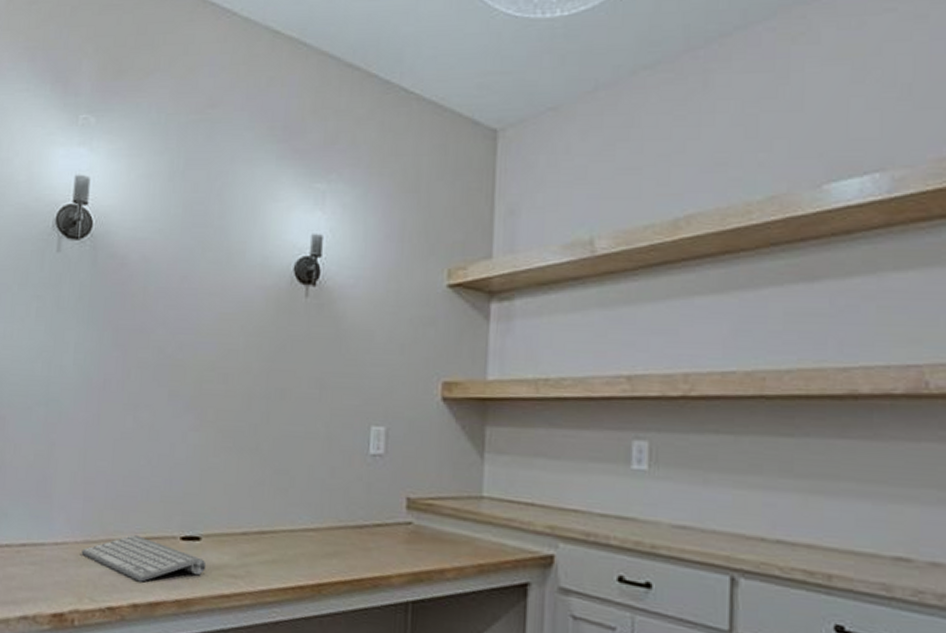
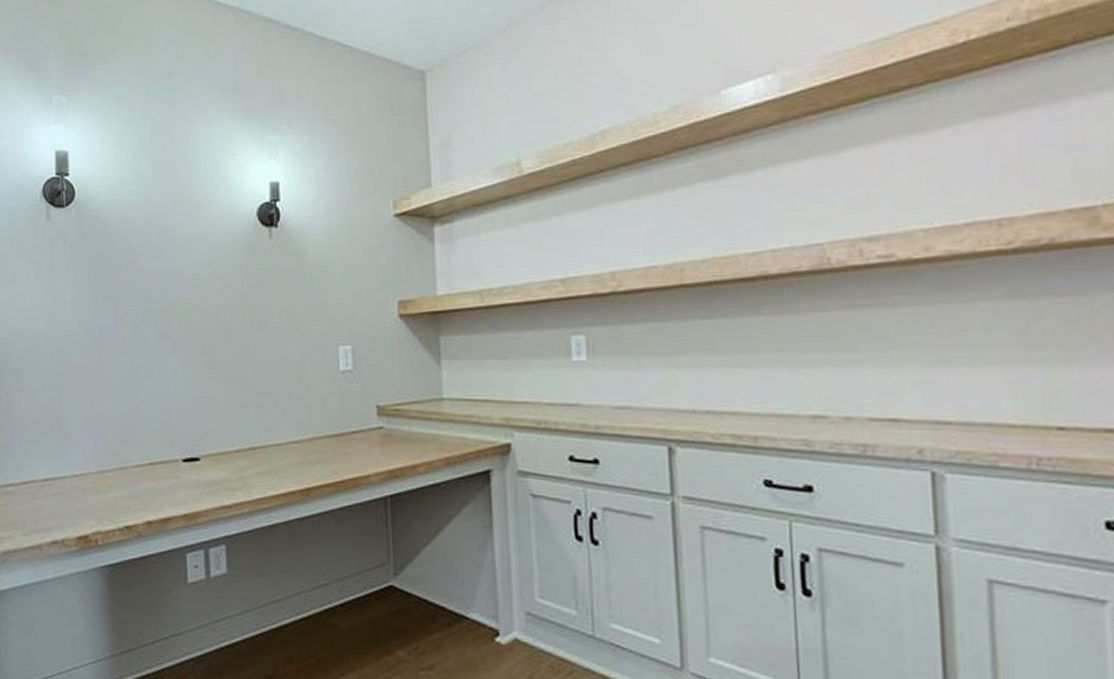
computer keyboard: present [81,535,207,582] -> none [97,462,208,502]

